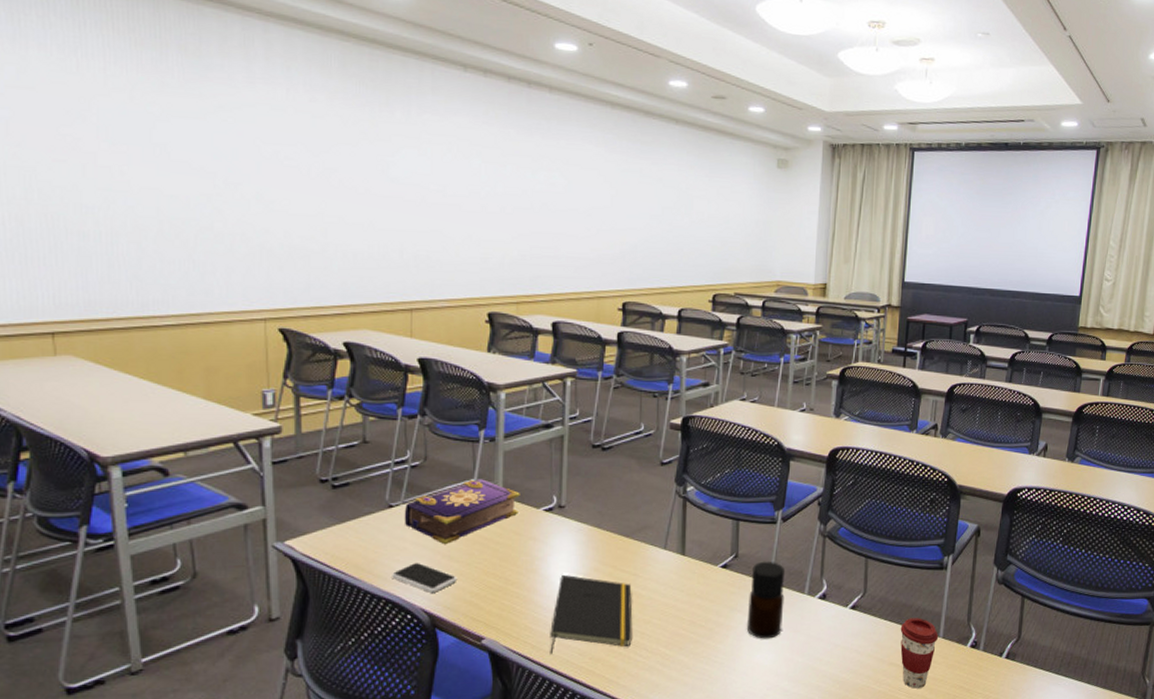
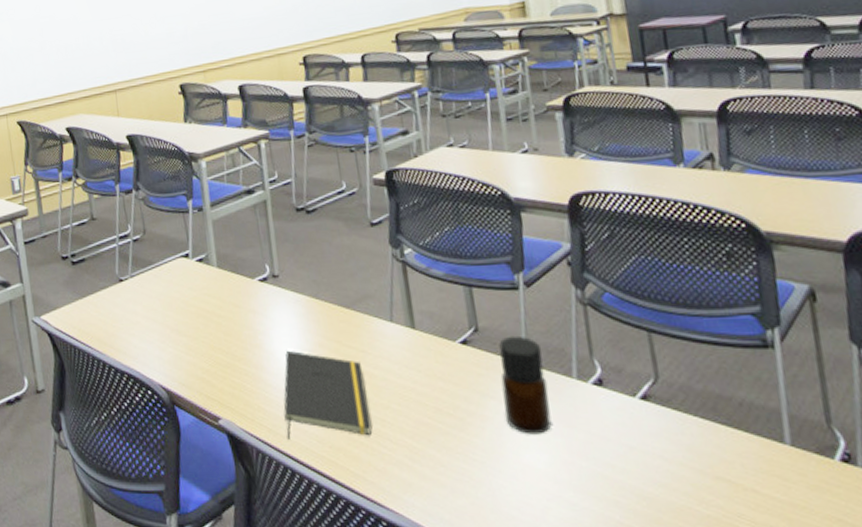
smartphone: present [392,562,458,593] -> none [130,336,188,368]
book: present [404,479,520,545] -> none [132,250,235,319]
coffee cup: present [900,617,939,689] -> none [720,415,785,517]

